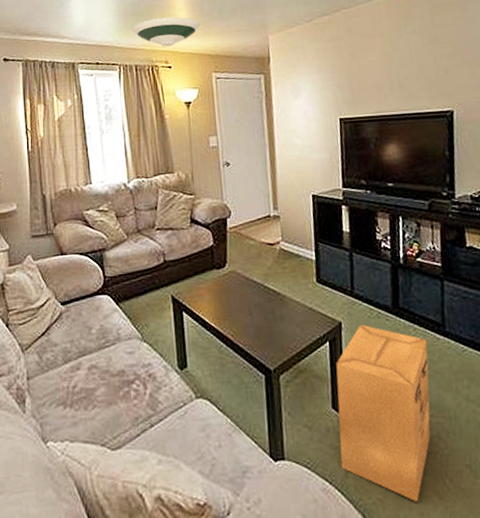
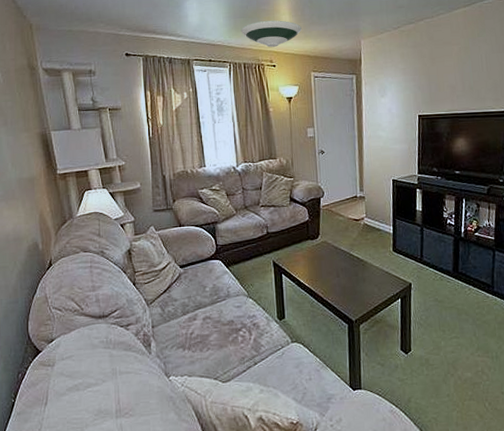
cardboard box: present [335,324,431,503] -> none [405,285,479,420]

